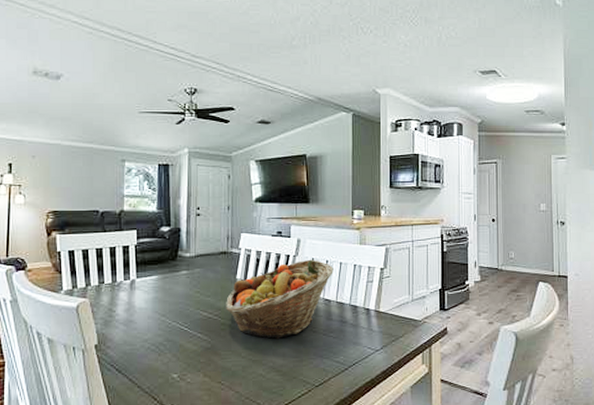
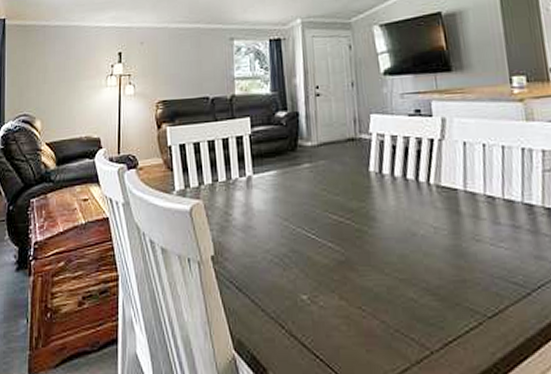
fruit basket: present [226,259,334,339] -> none [359,143,495,250]

